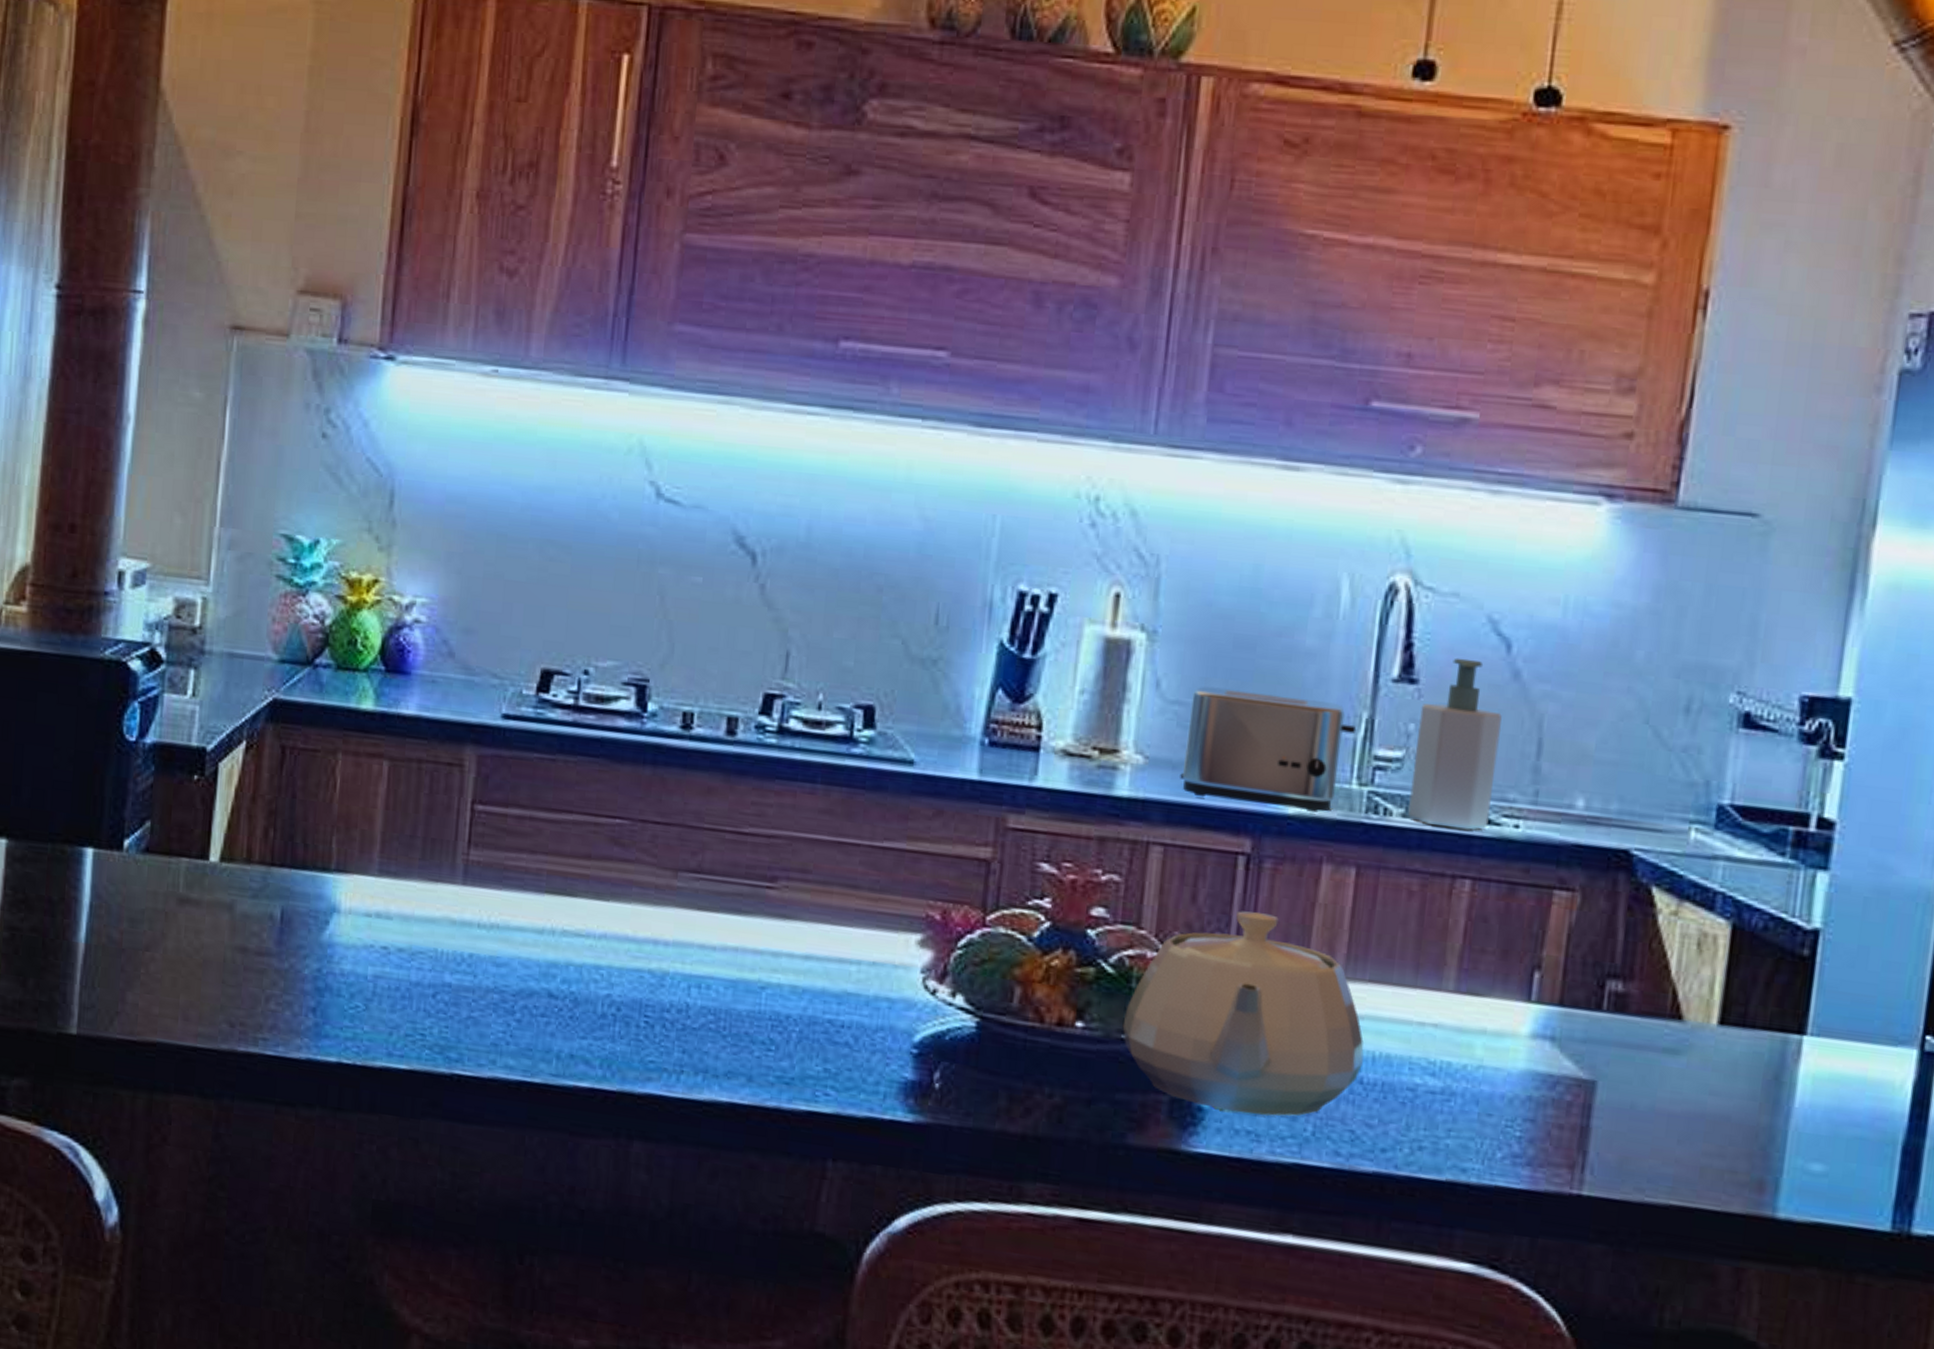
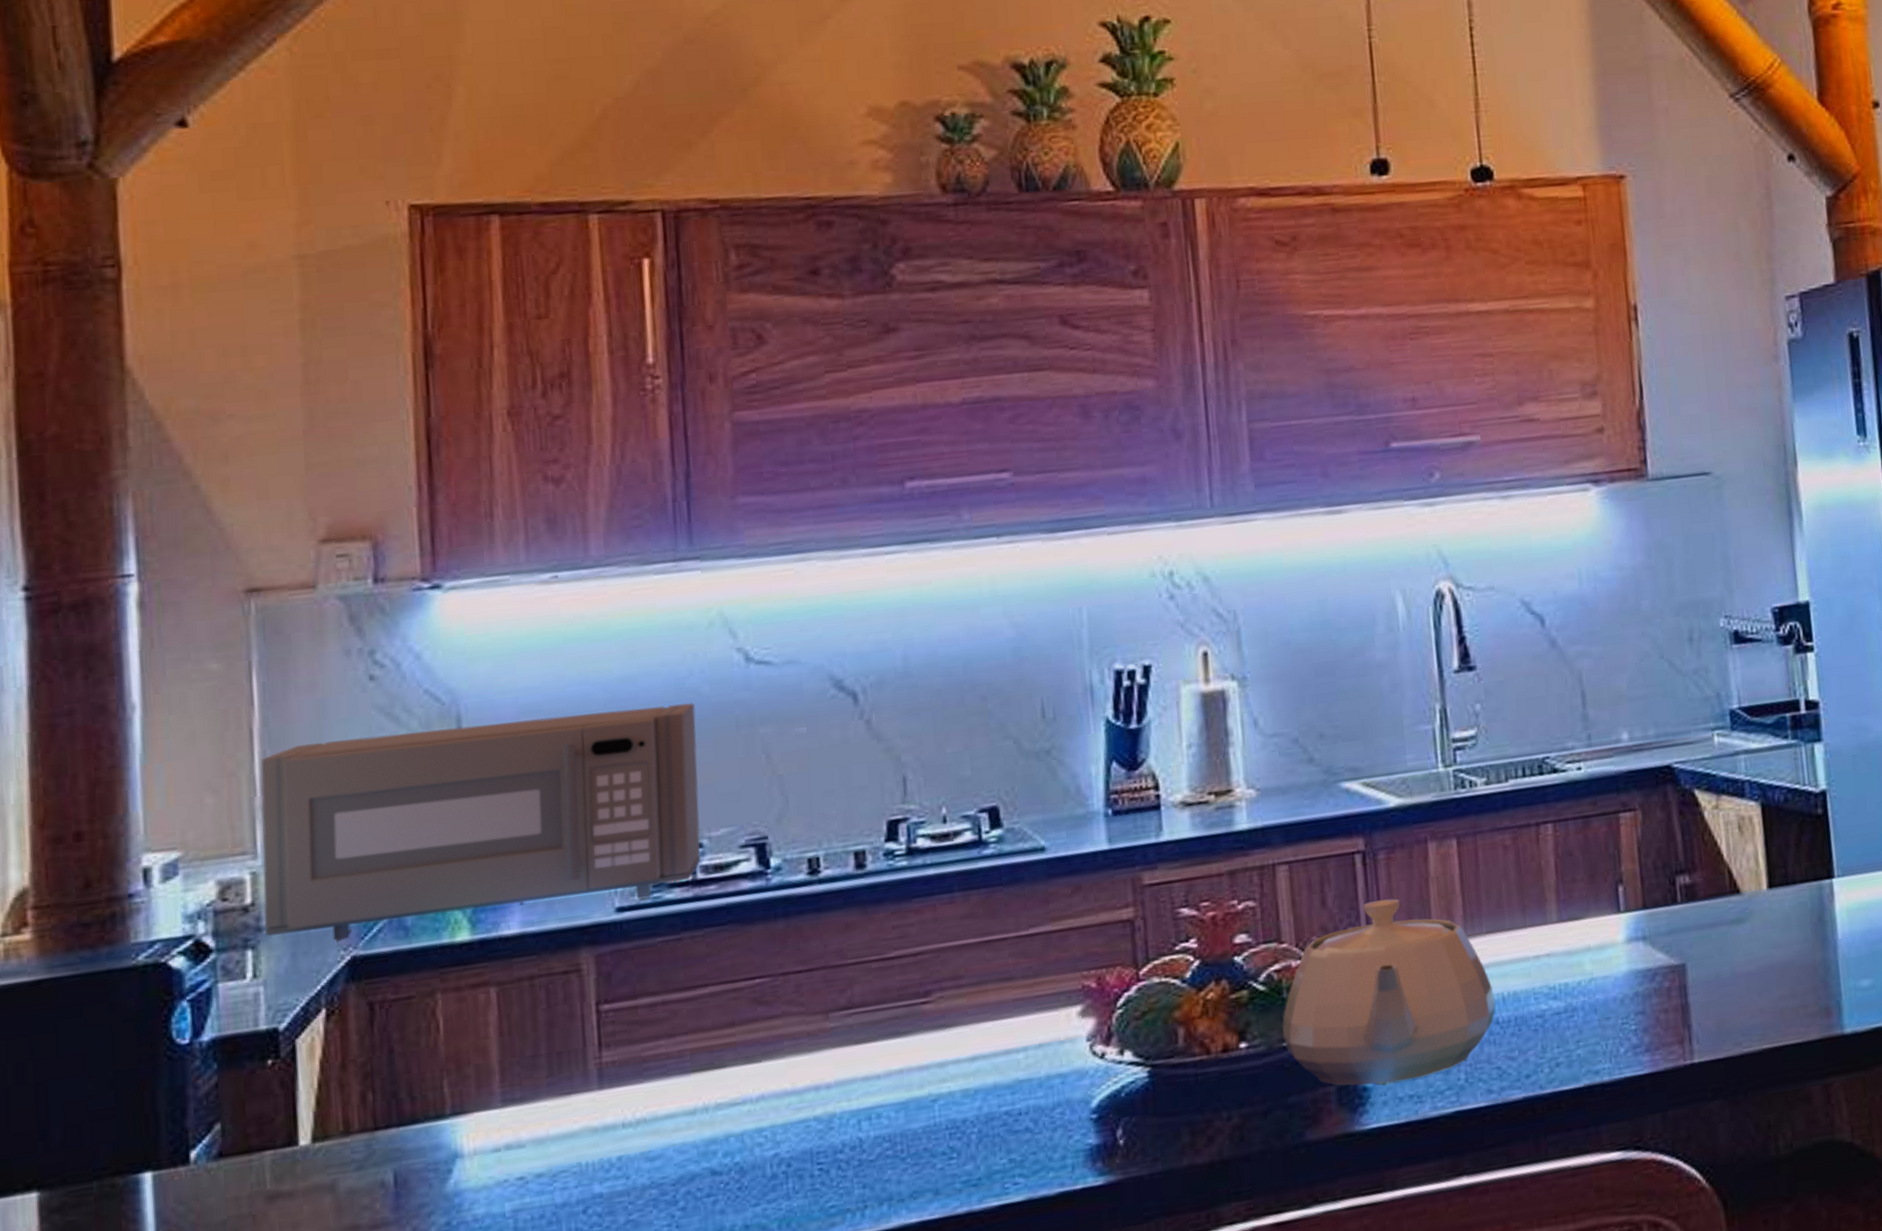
microwave: none [206,486,602,713] -> present [261,703,701,941]
toaster: present [1180,686,1357,812] -> none [1288,702,1433,813]
soap bottle: present [1408,657,1502,830] -> none [1482,638,1556,786]

